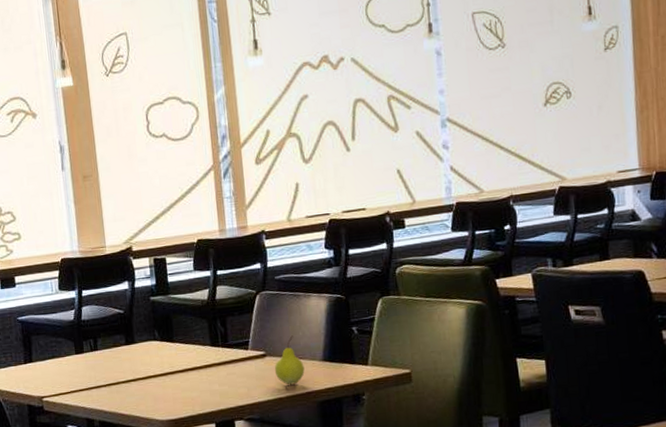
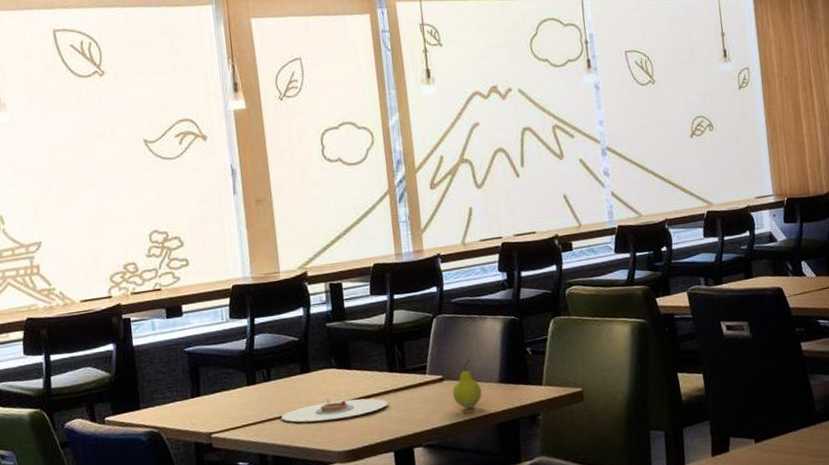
plate: none [107,369,210,391] -> present [281,398,388,423]

